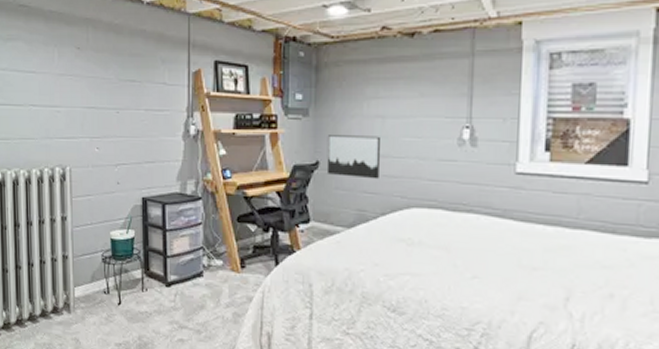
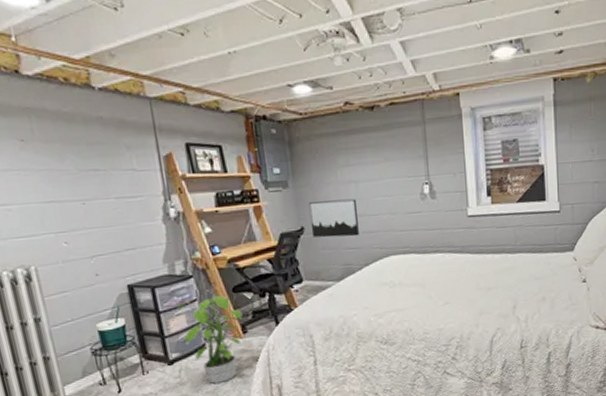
potted plant: none [183,220,243,317] -> present [178,293,243,384]

